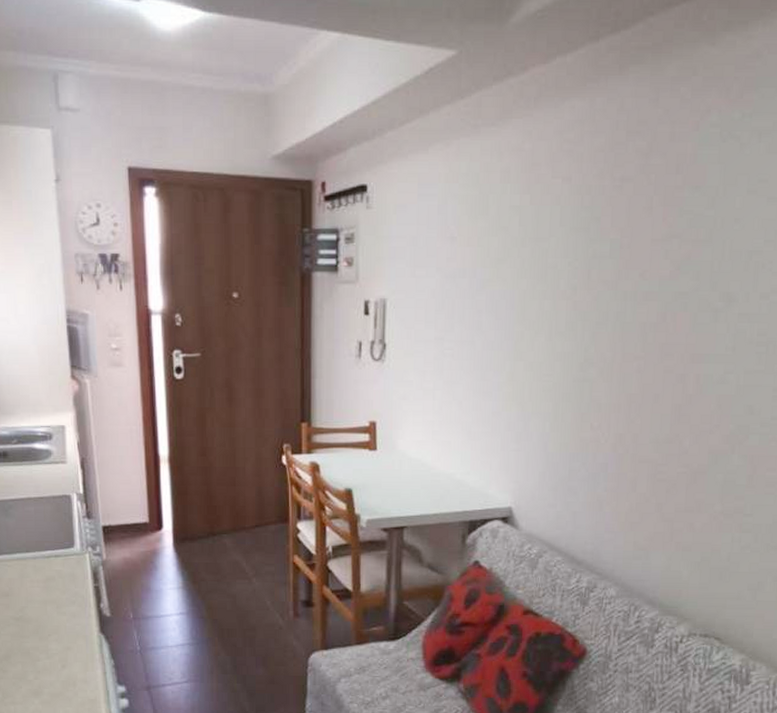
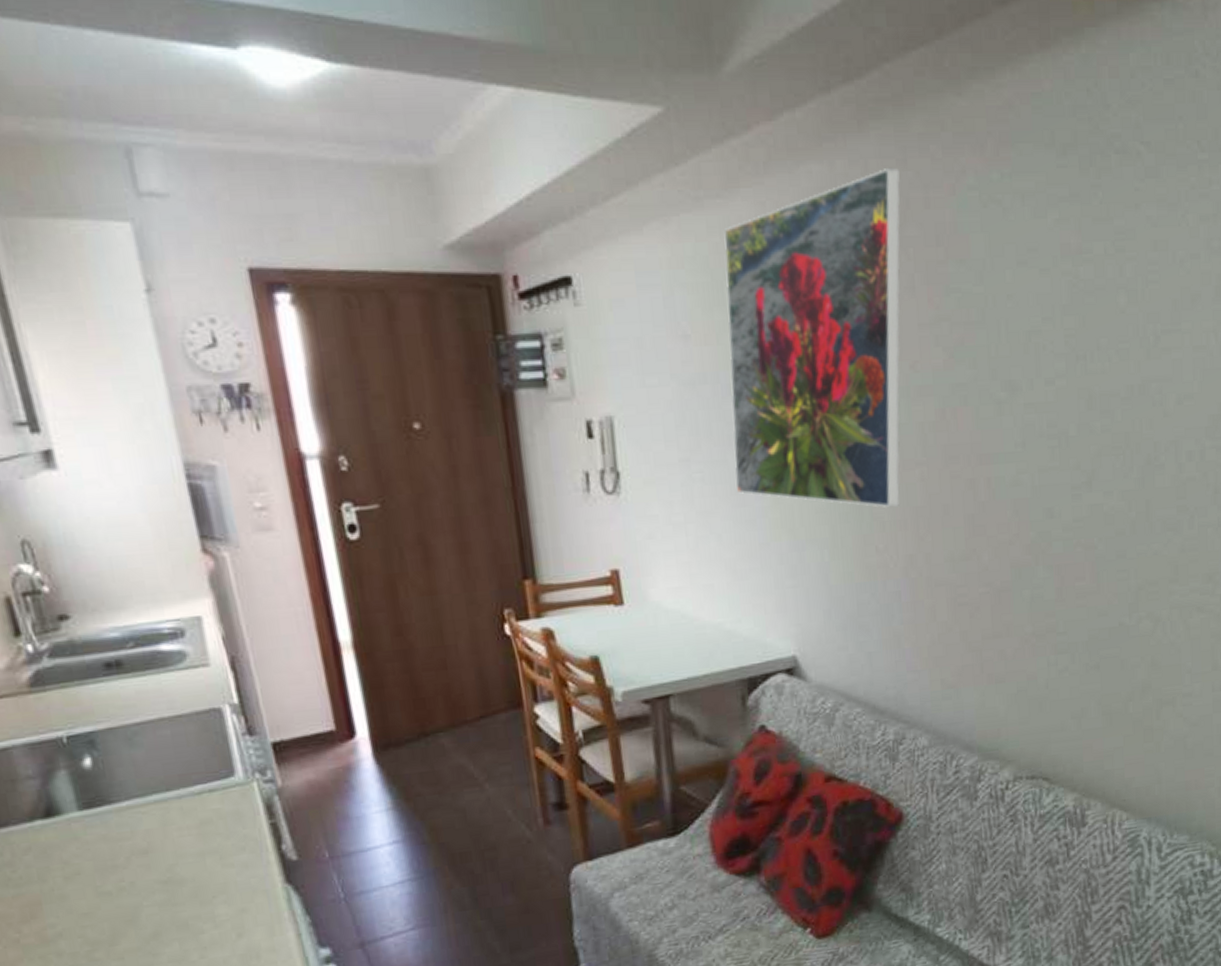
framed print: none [478,105,651,392] -> present [724,167,901,508]

